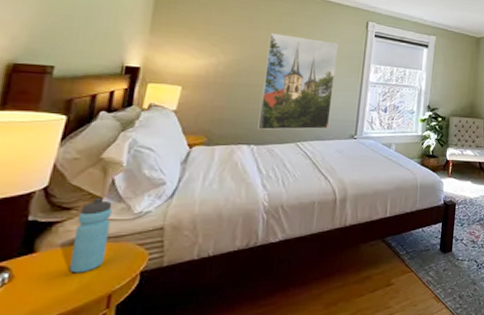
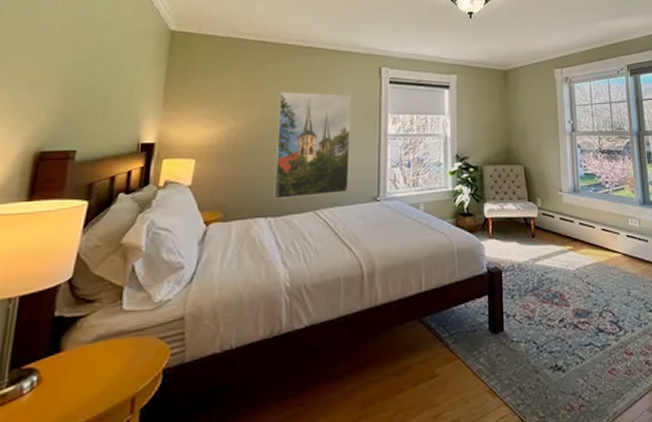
water bottle: present [69,197,112,273] -> none [93,287,133,374]

